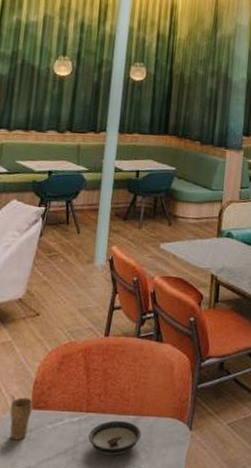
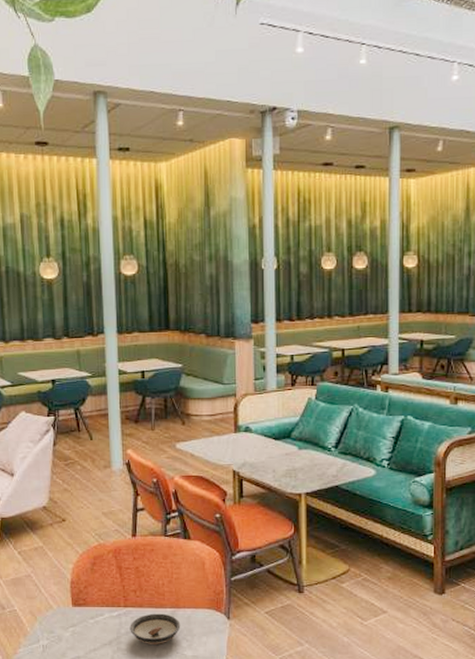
cup: present [10,395,34,441] -> none [52,595,73,634]

